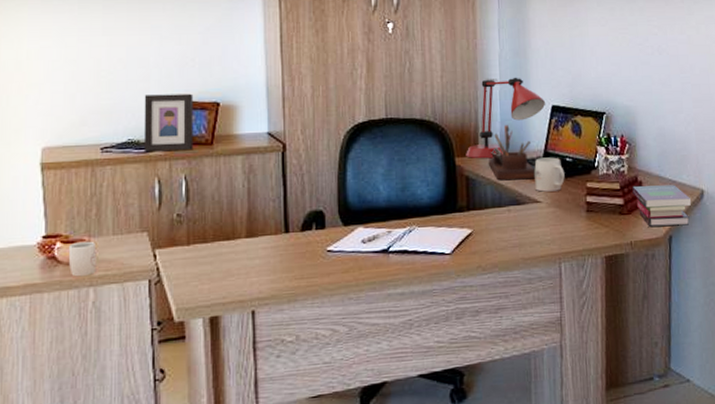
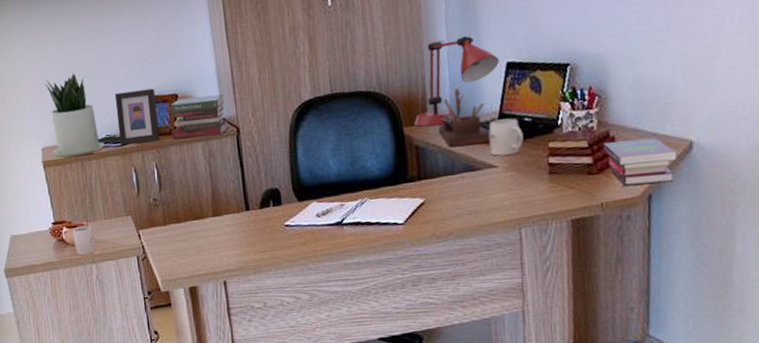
planter: none [56,67,125,161] -> present [44,73,105,158]
books: none [209,107,275,151] -> present [171,94,230,140]

